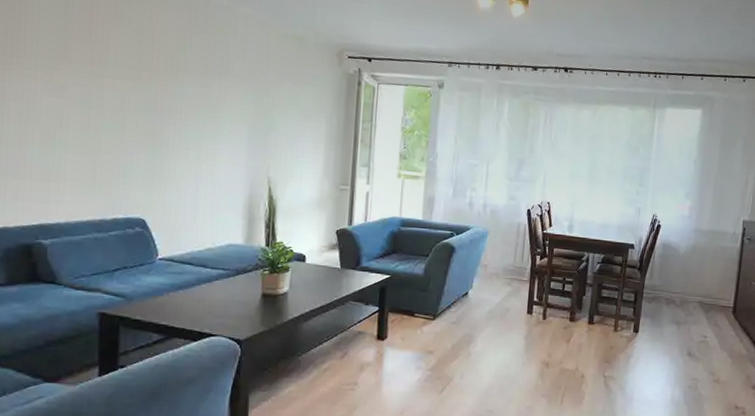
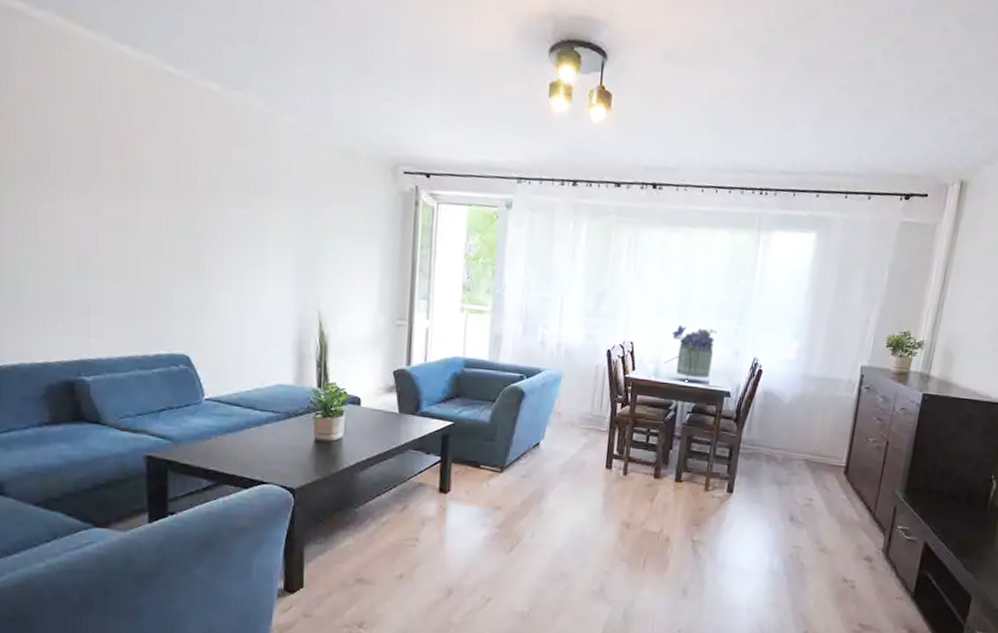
flower bouquet: none [577,187,621,235] -> present [664,324,717,380]

